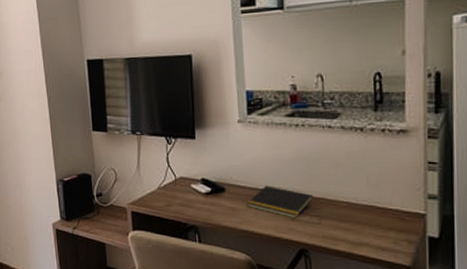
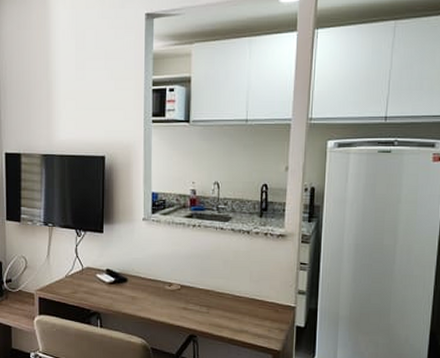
notepad: present [247,185,313,219] -> none [146,277,204,308]

